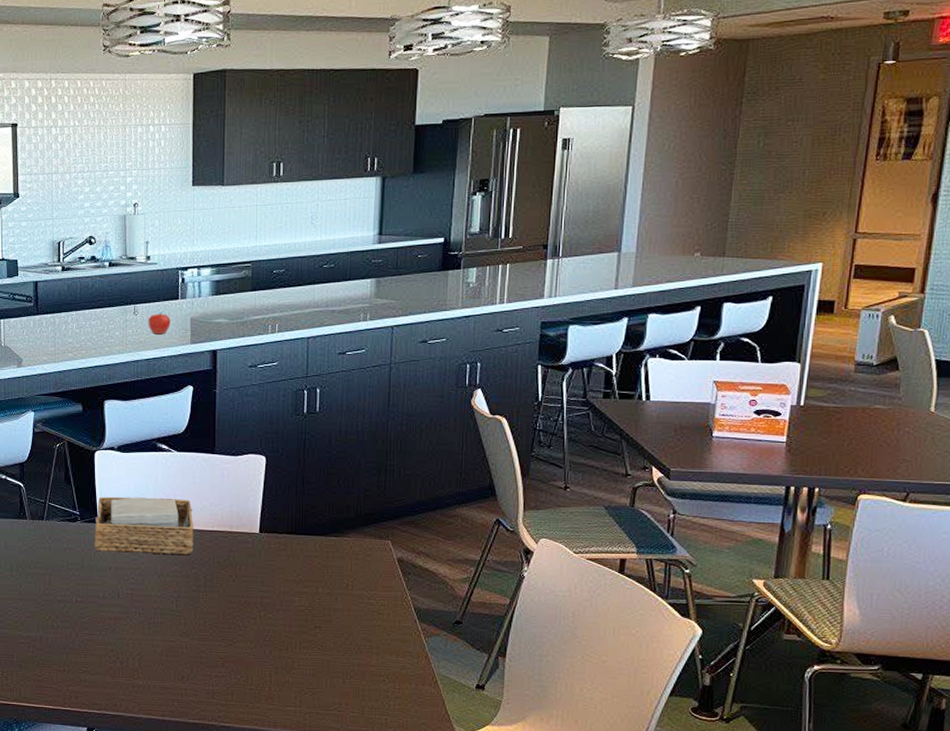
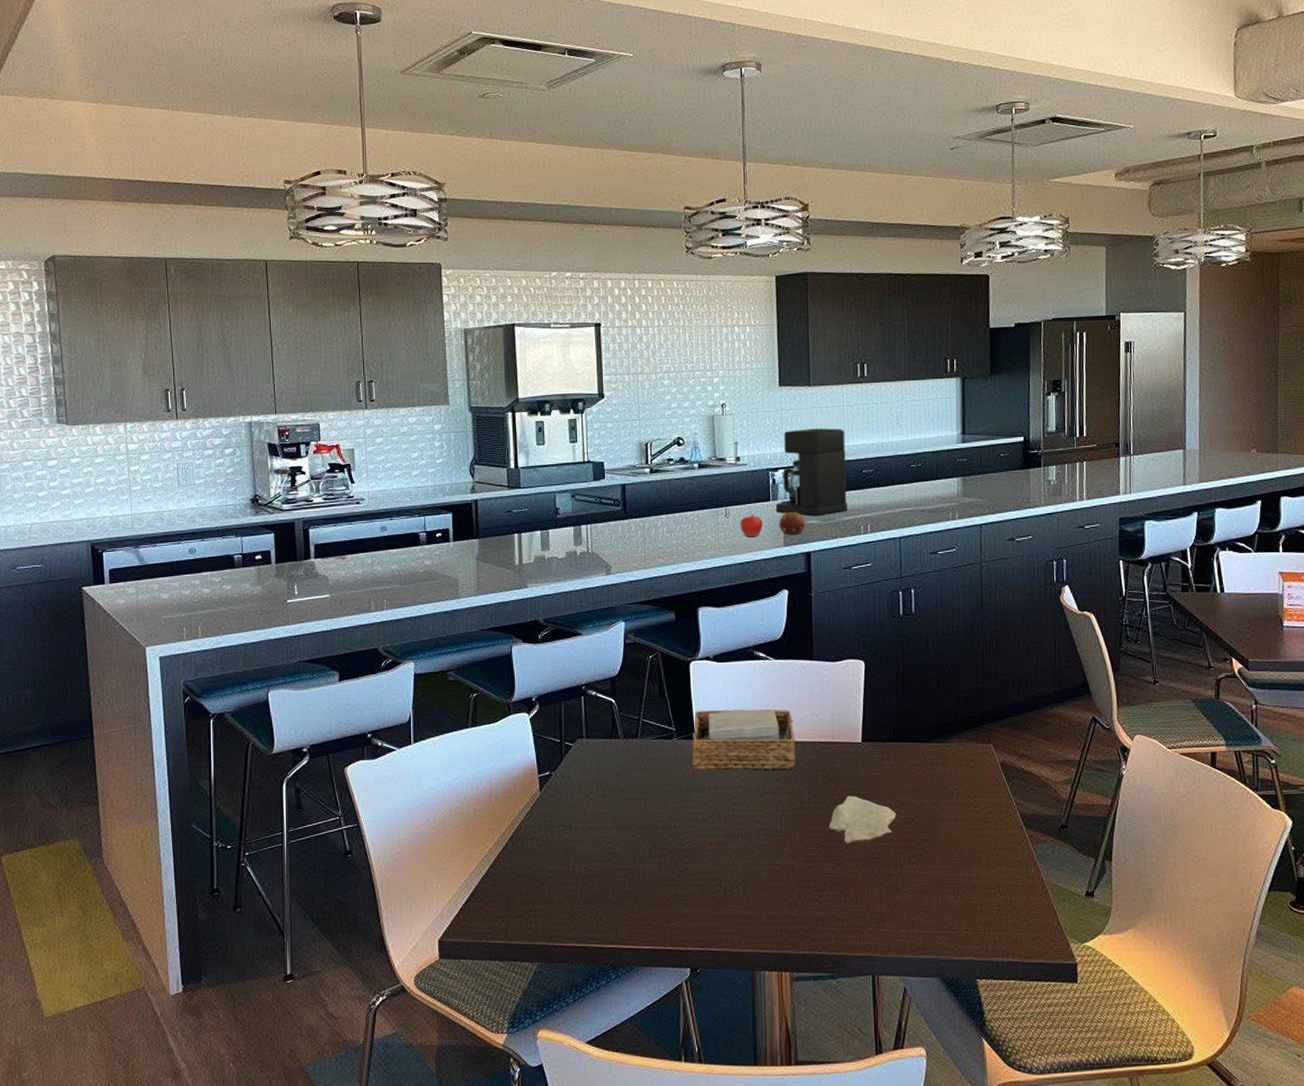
coffee maker: none [184,228,257,315] -> present [775,428,847,517]
fruit: none [186,311,213,333] -> present [778,512,806,535]
tissue: none [222,582,290,626] -> present [828,796,897,844]

